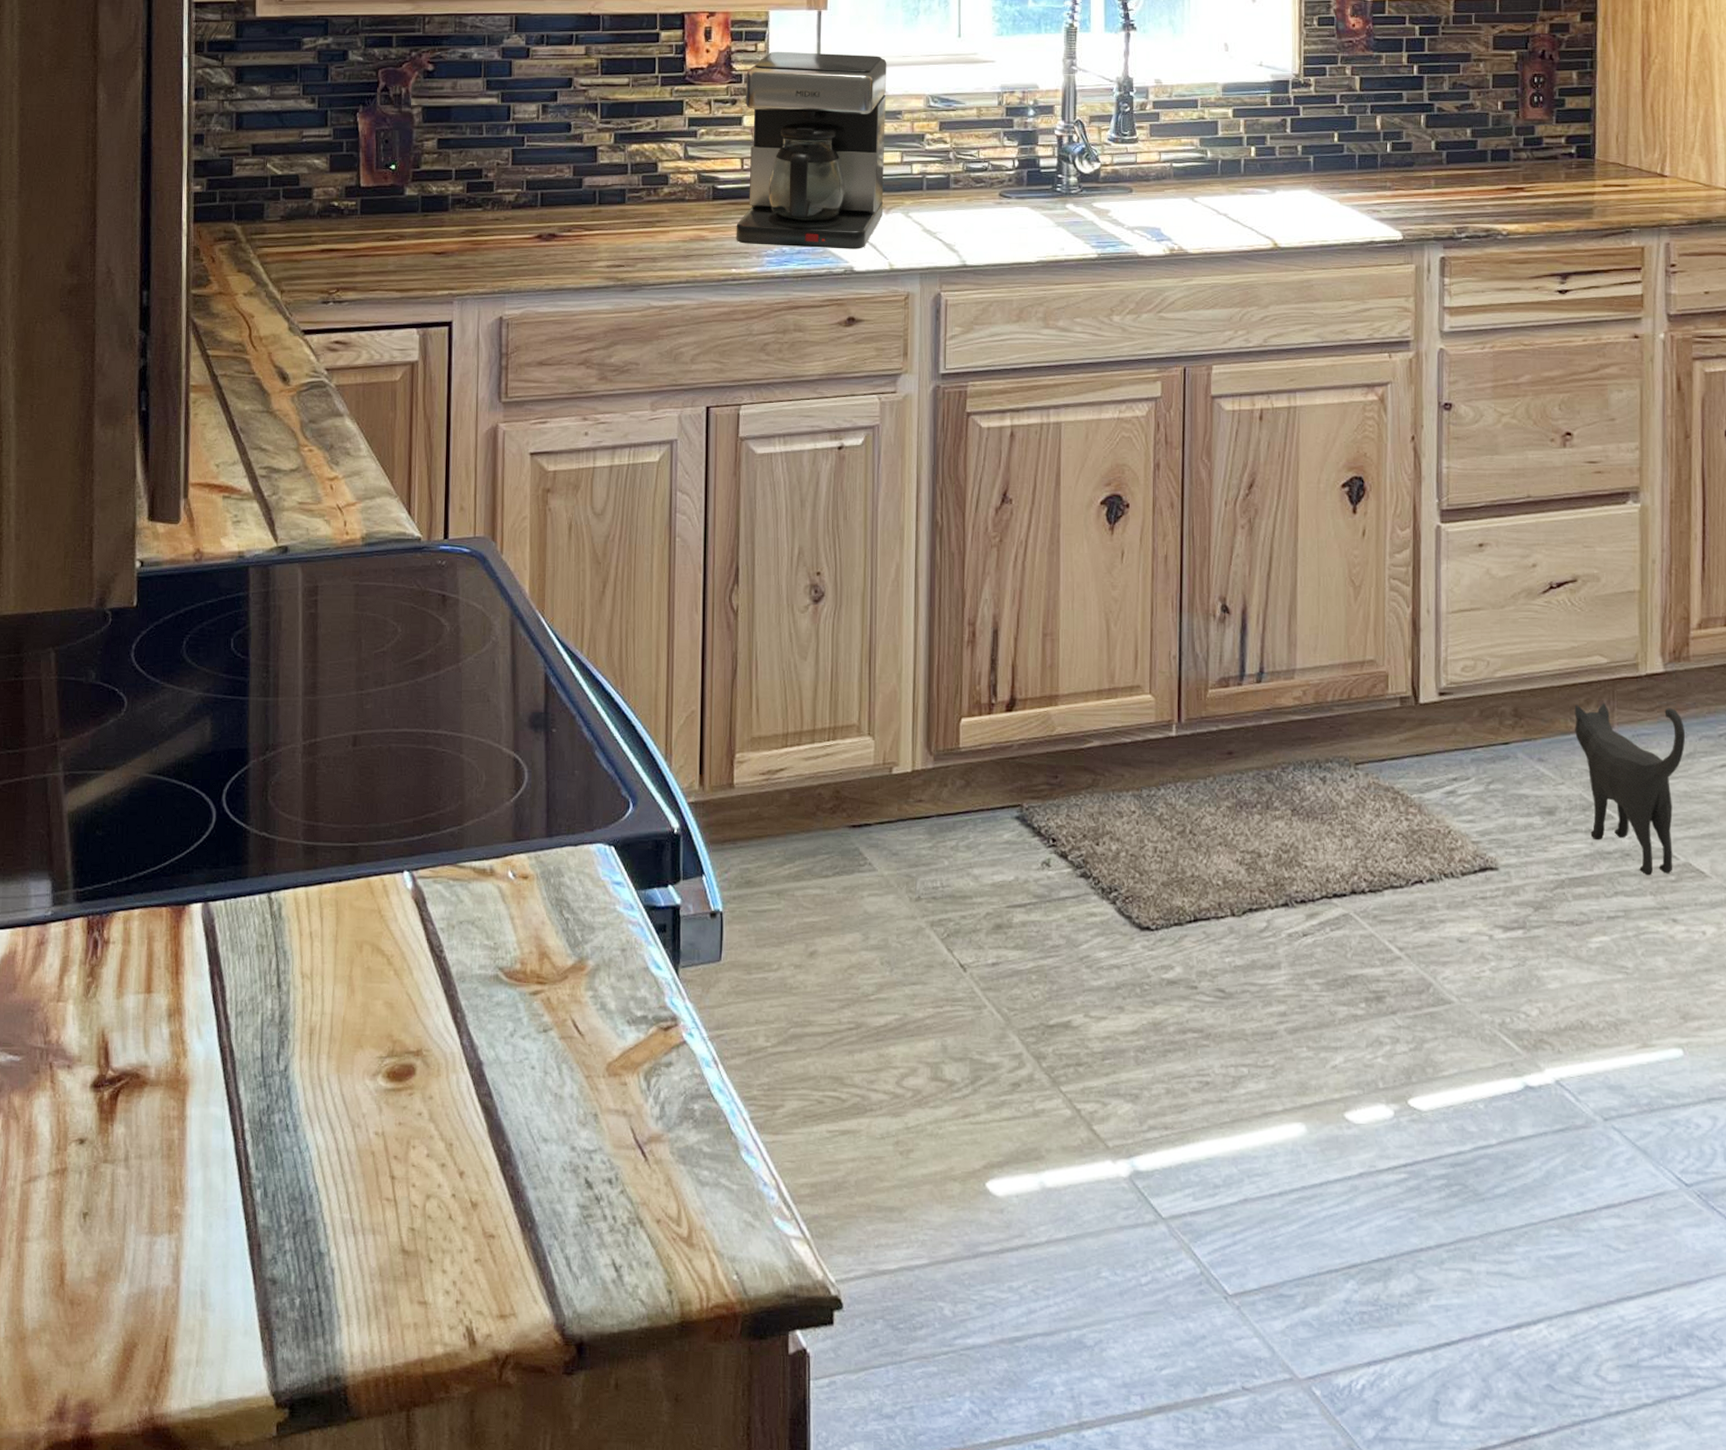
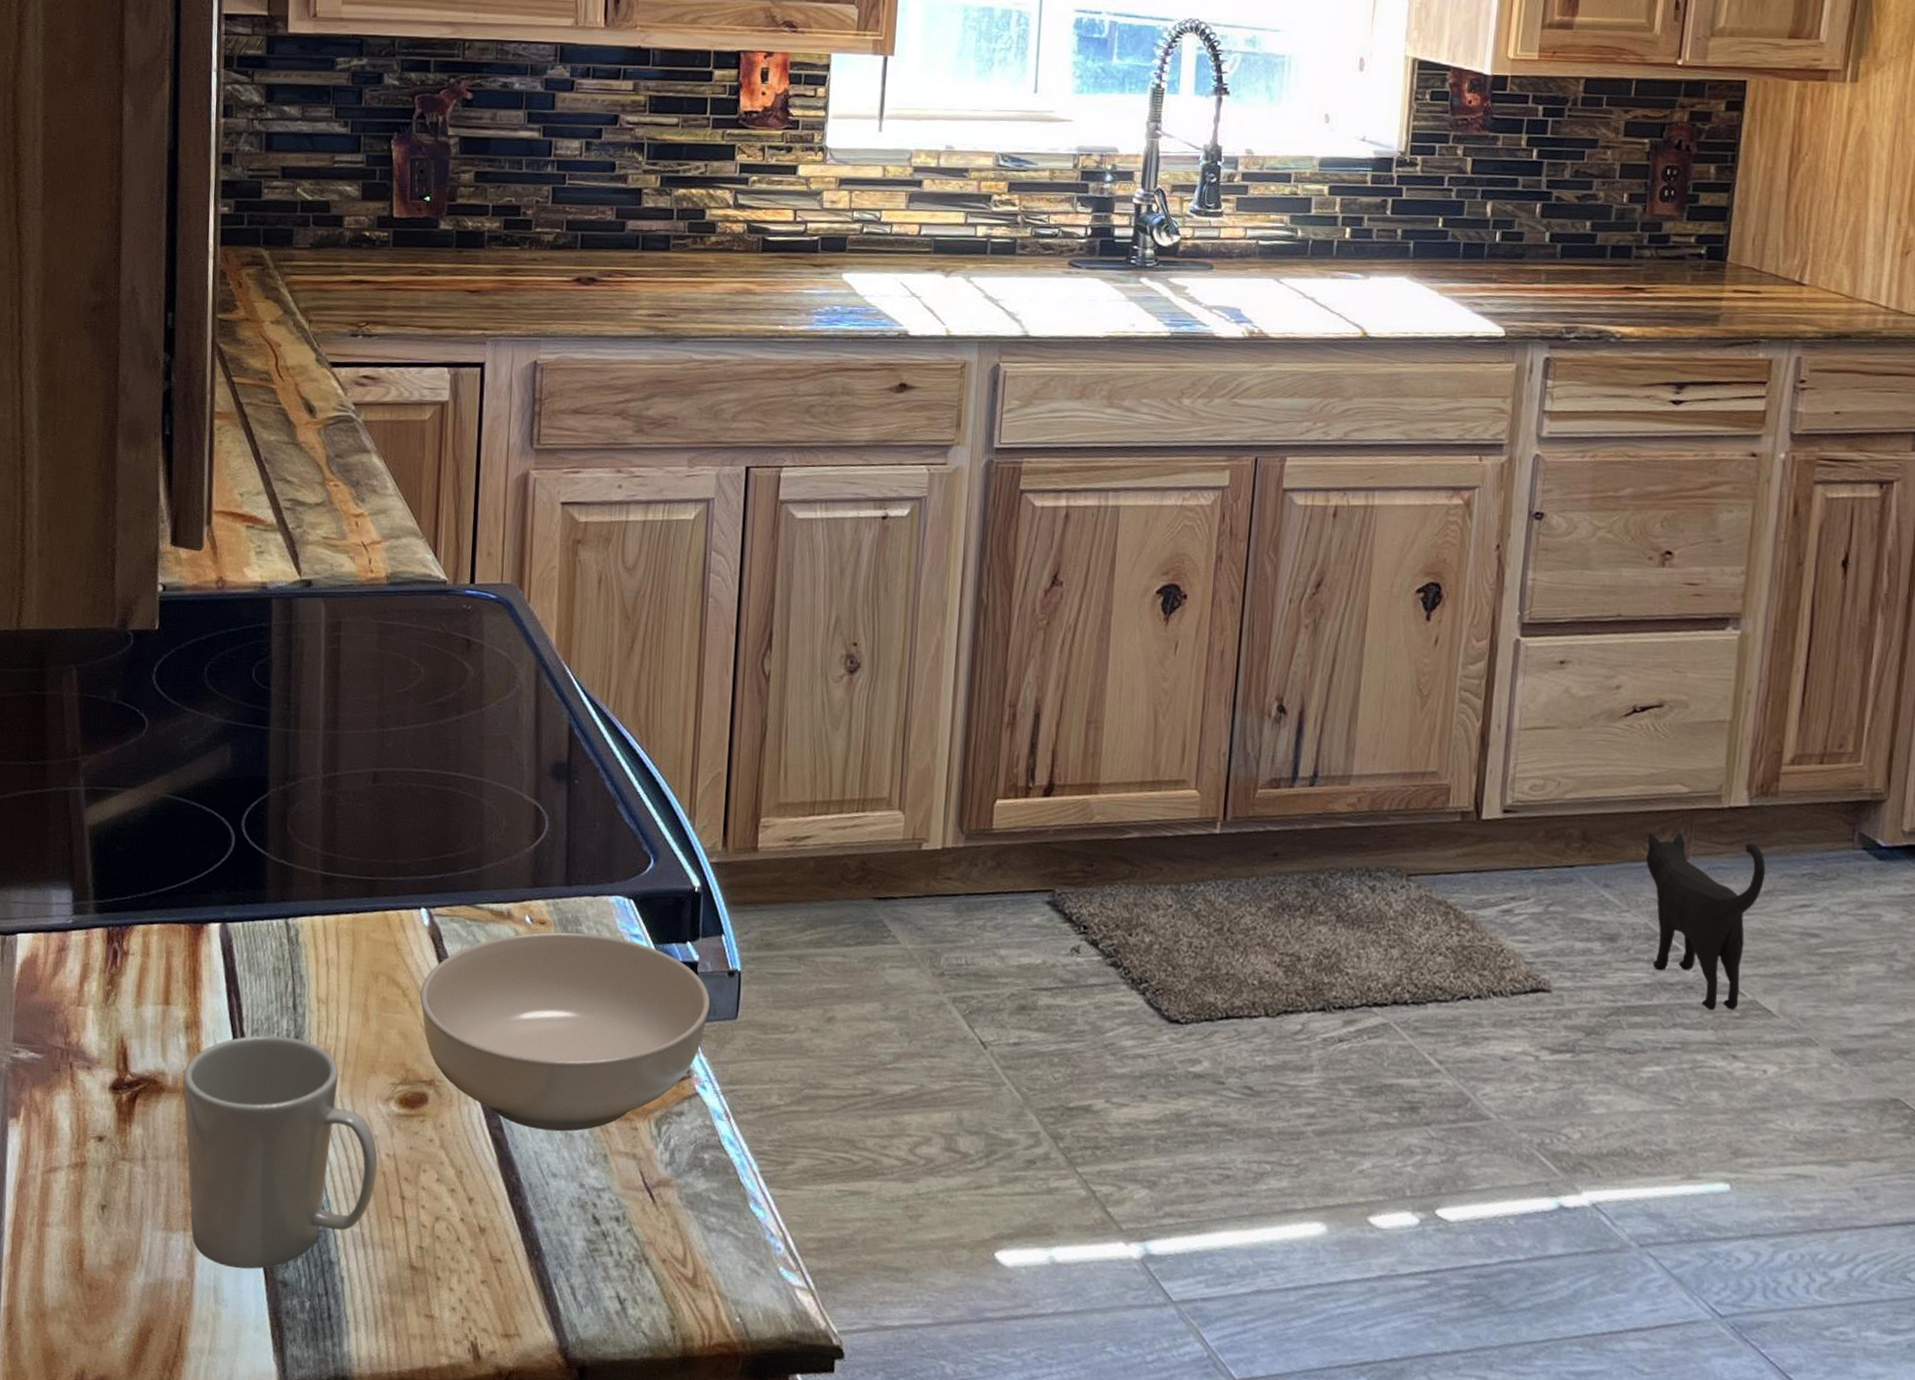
mug: none [166,1016,366,1269] -> present [183,1035,378,1269]
bowl: none [405,884,694,1094] -> present [420,932,711,1132]
coffee maker: present [736,51,887,249] -> none [785,97,956,313]

